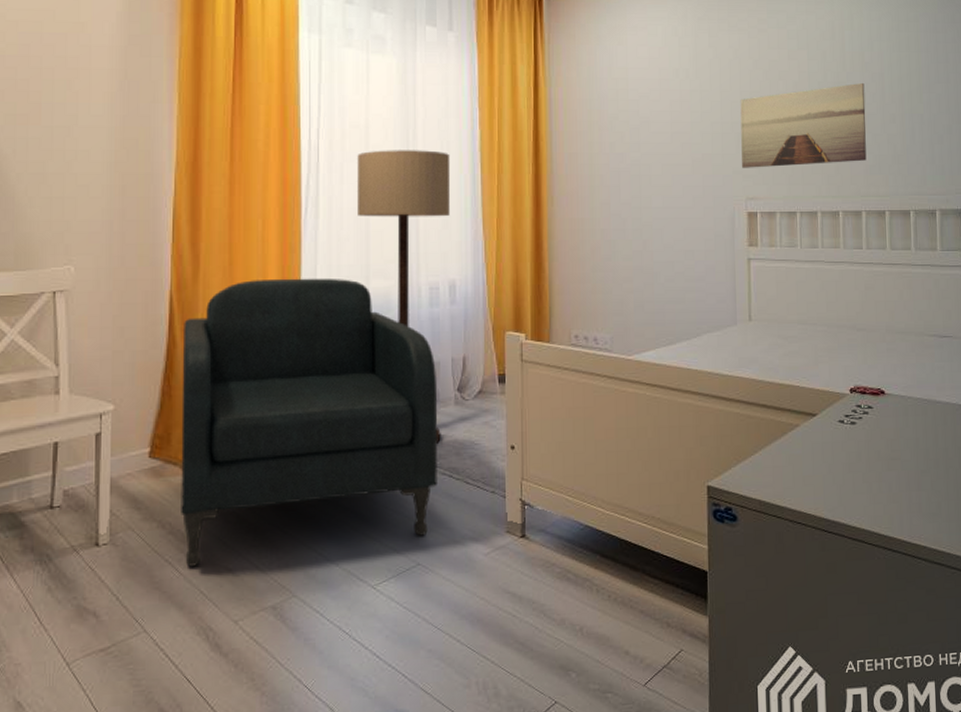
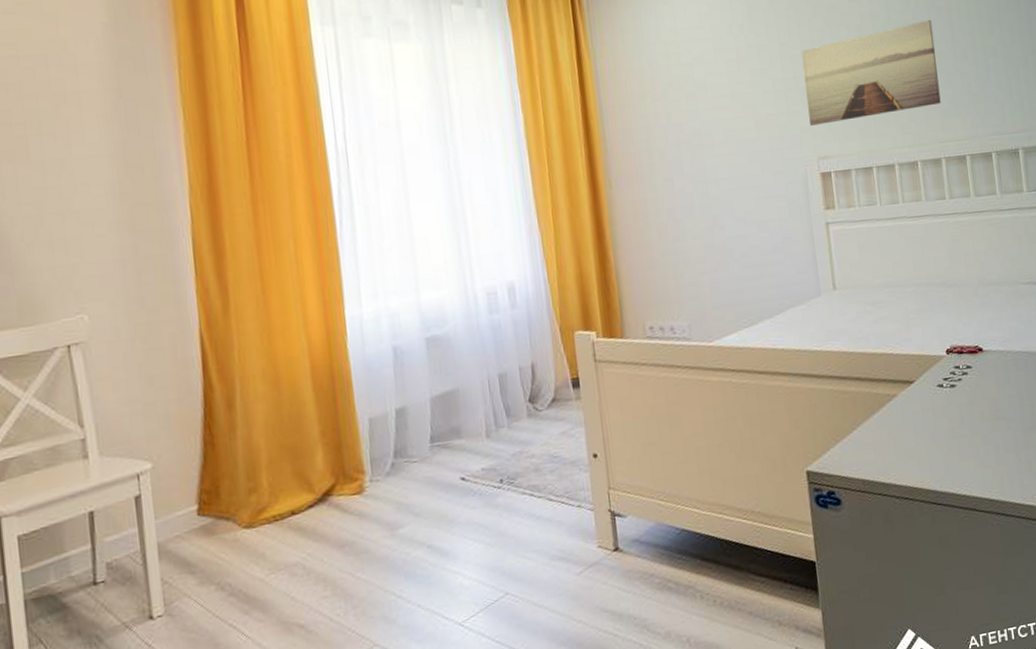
armchair: present [181,278,438,567] -> none [219,294,518,629]
floor lamp: present [357,150,451,443] -> none [391,142,517,462]

